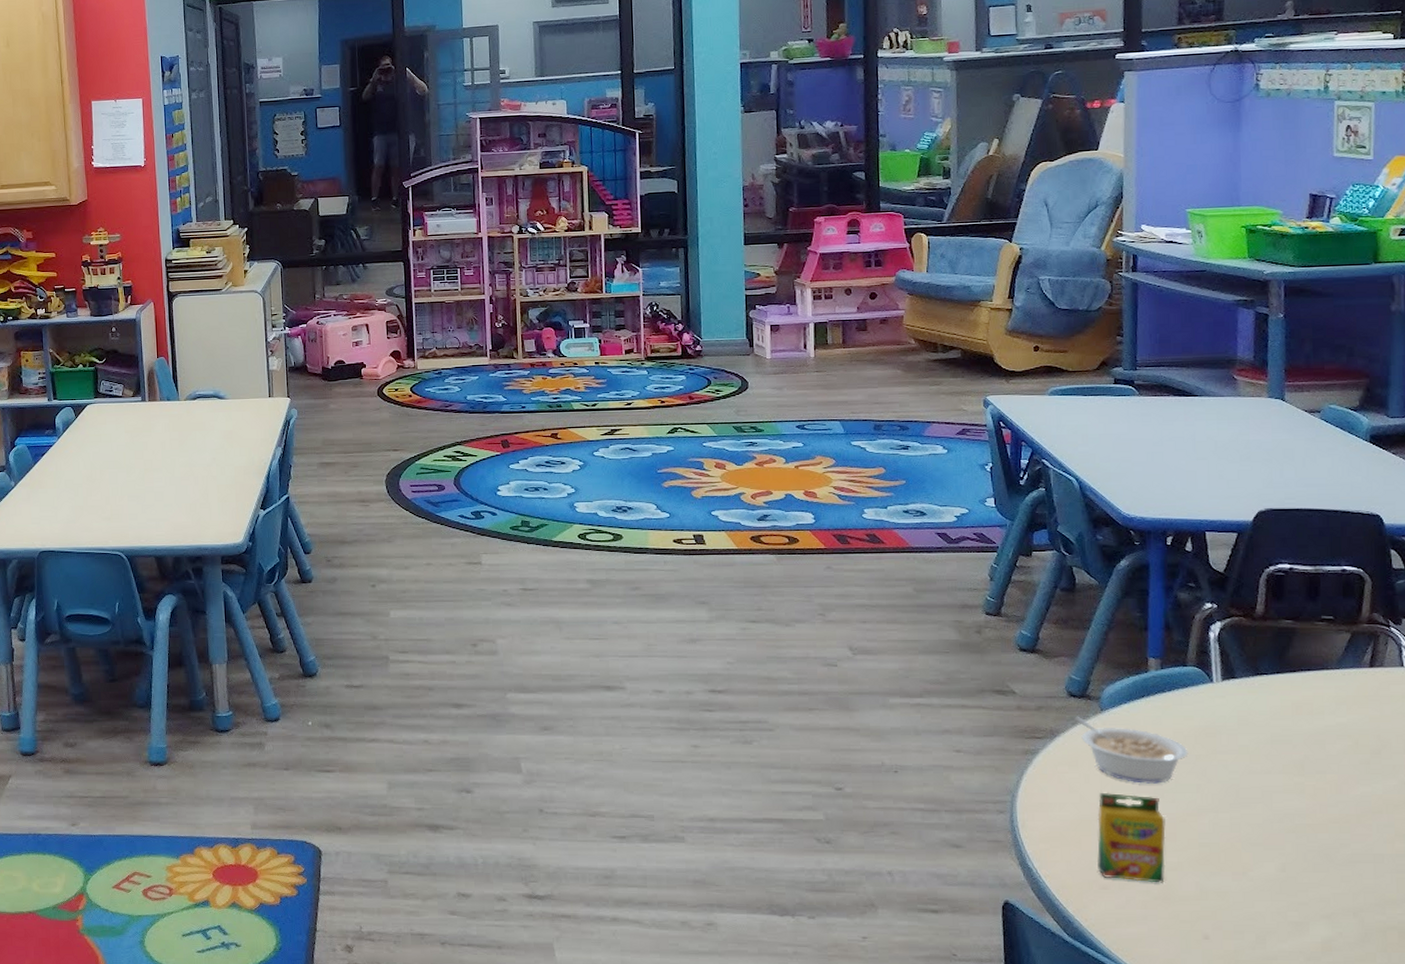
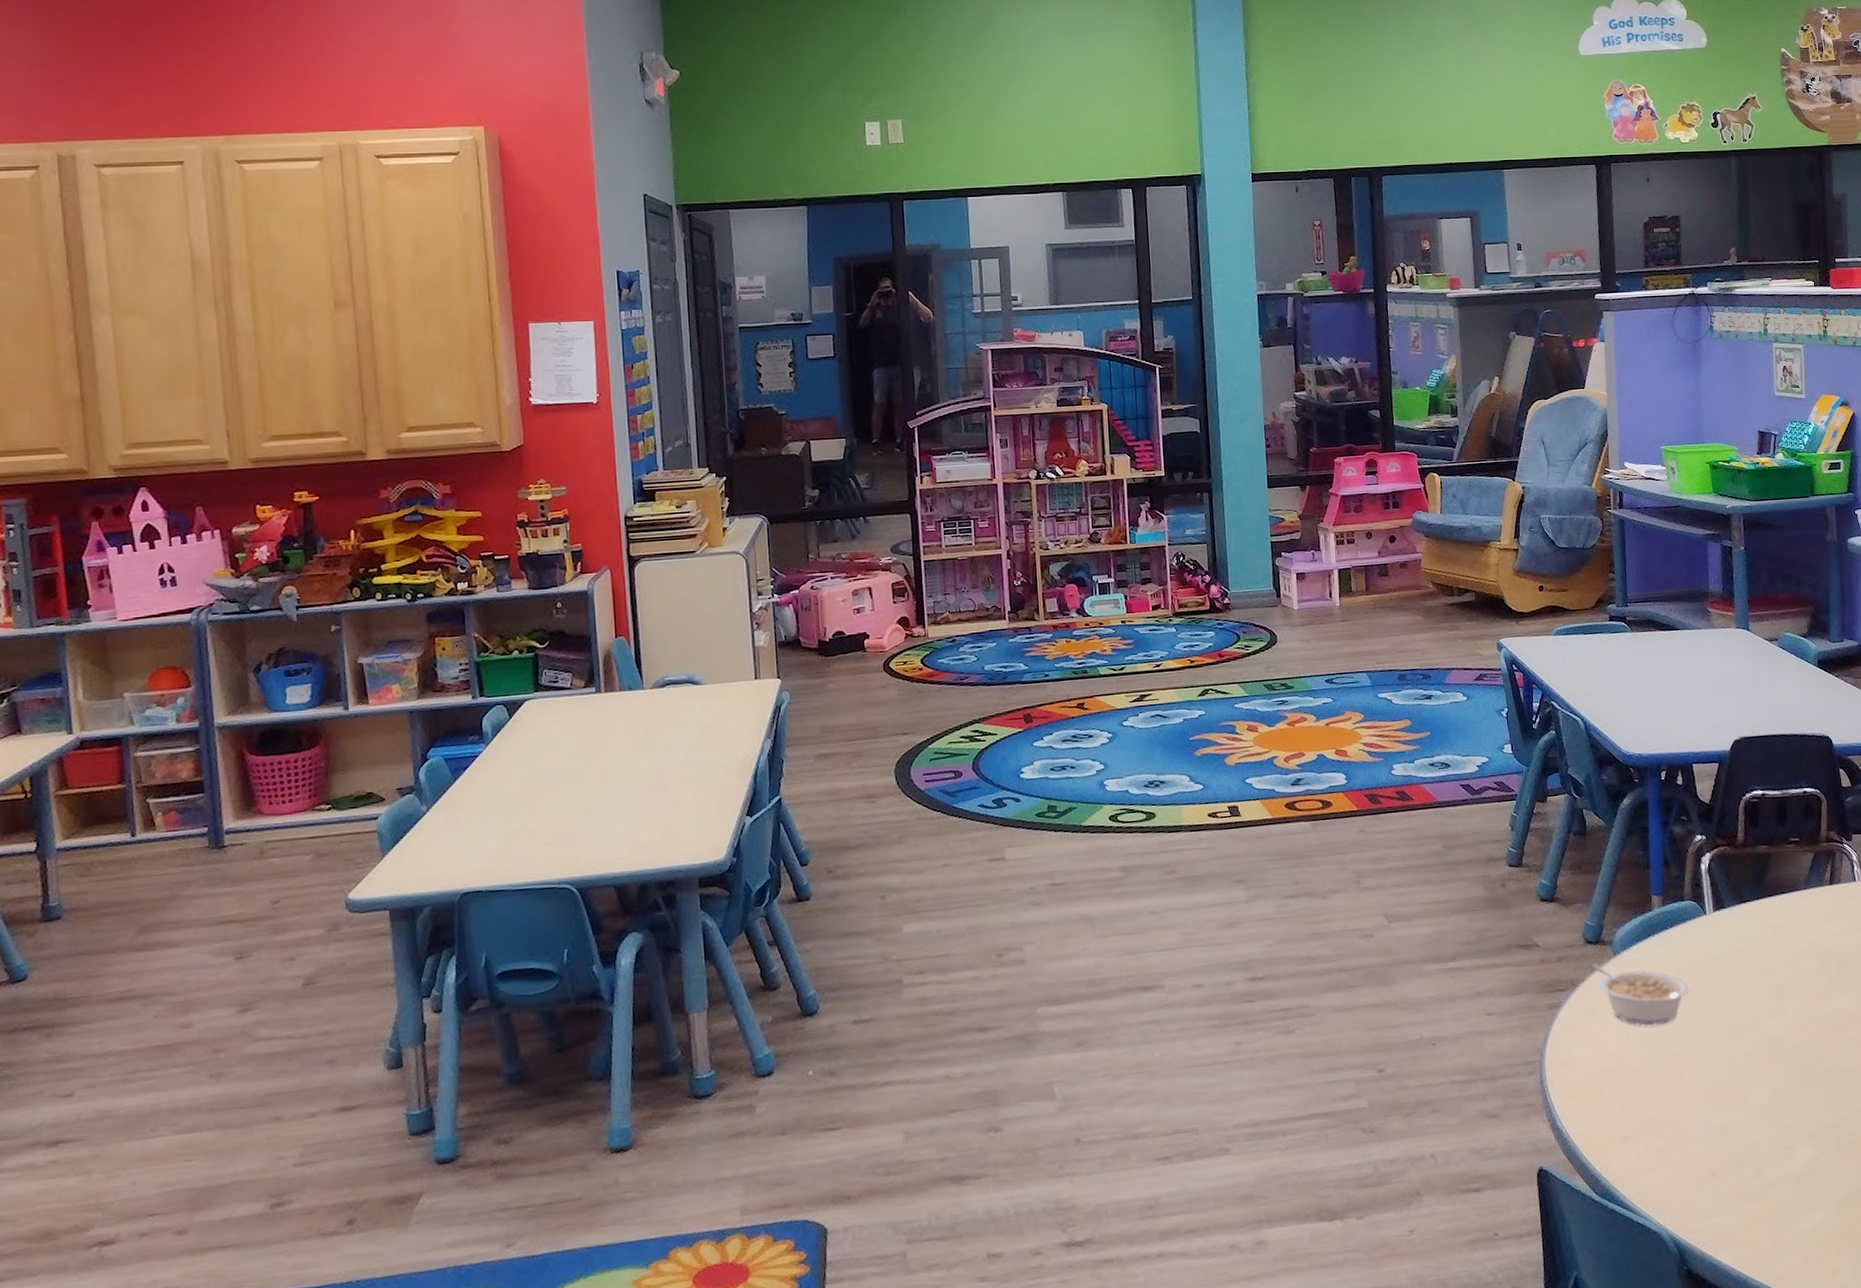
crayon box: present [1097,792,1166,883] -> none [1616,1038,1677,1129]

